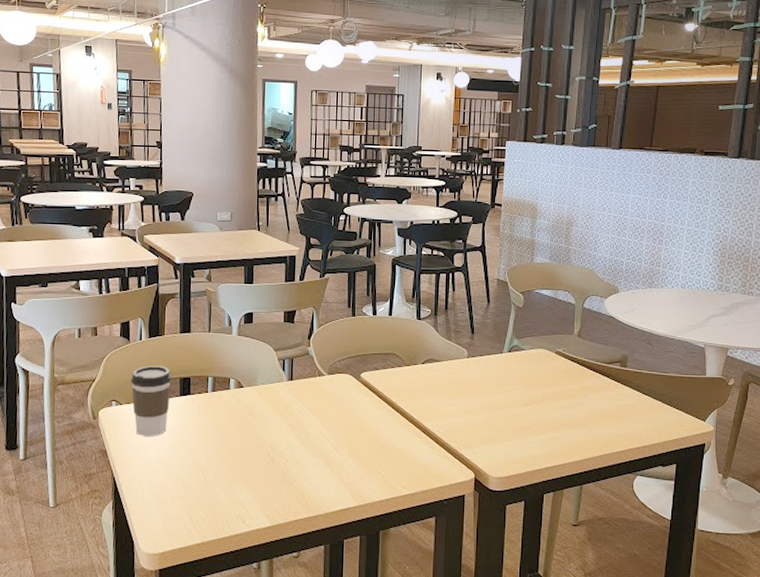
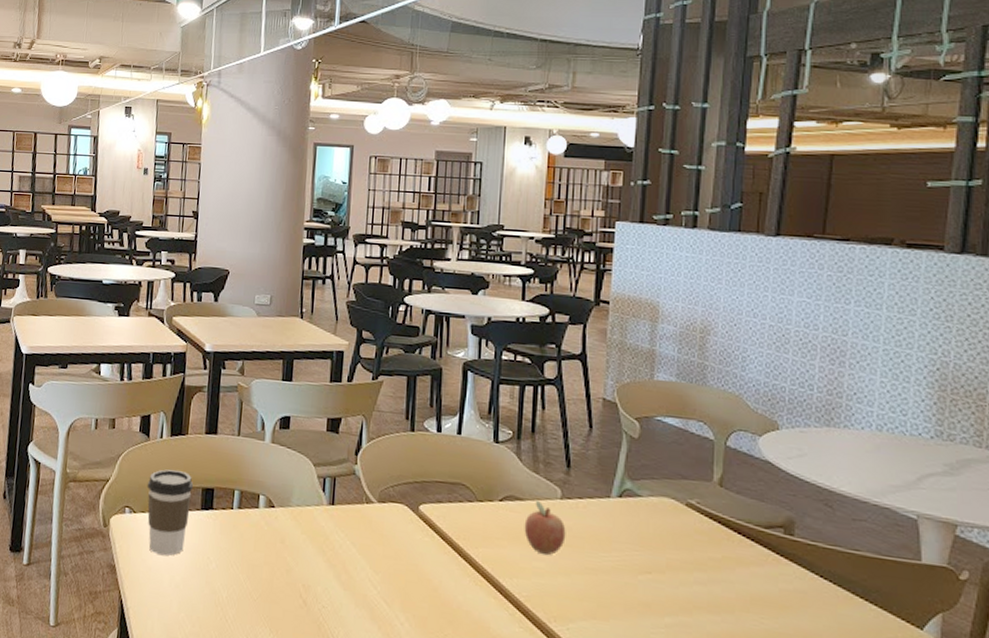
fruit: none [440,360,471,401] -> present [524,500,566,556]

